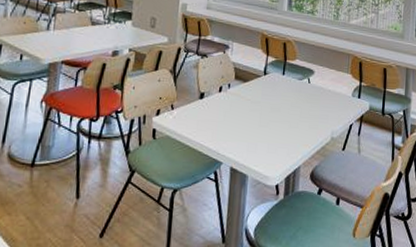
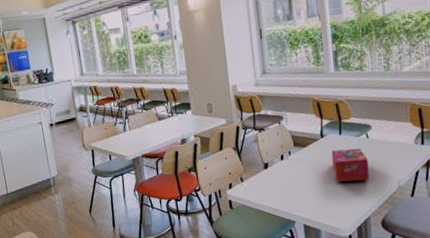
tissue box: none [270,90,307,126] -> present [331,148,369,182]

